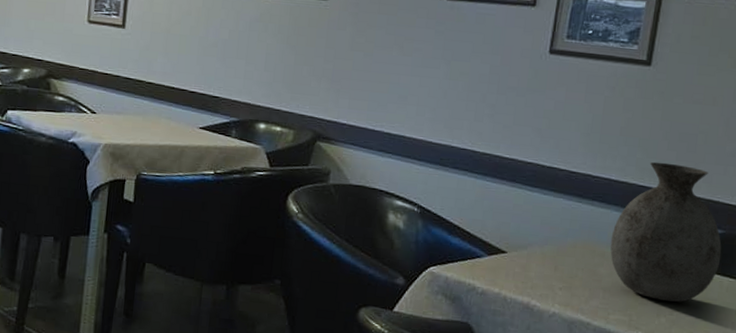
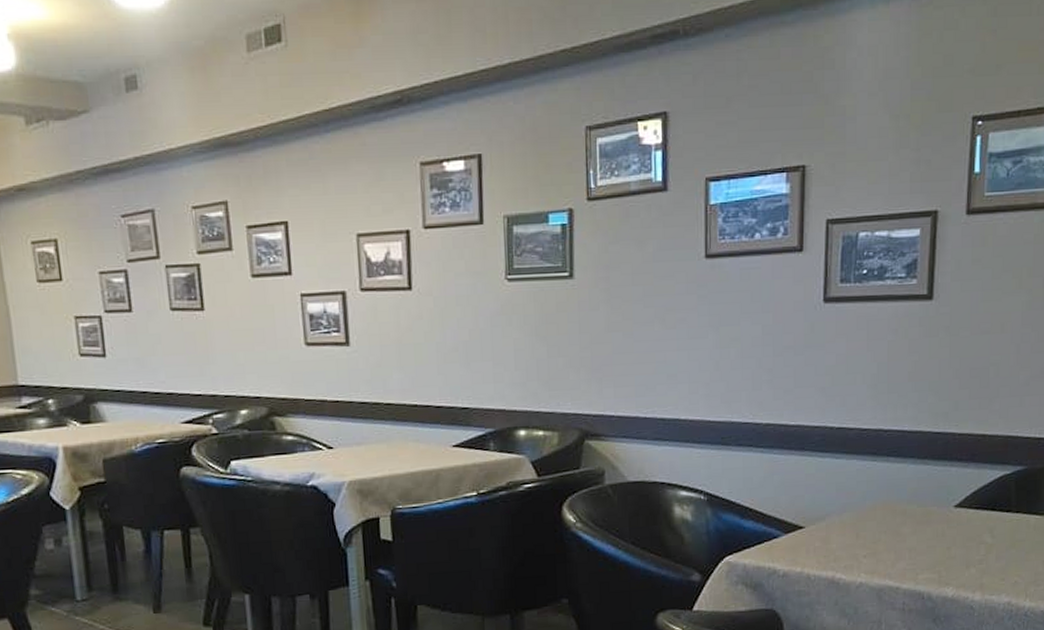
vase: present [610,161,722,302] -> none [911,403,1026,551]

